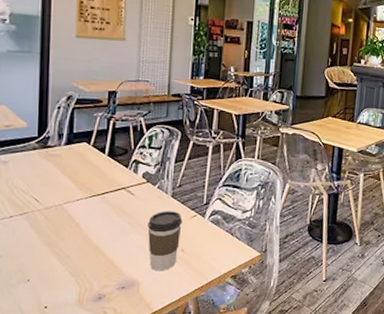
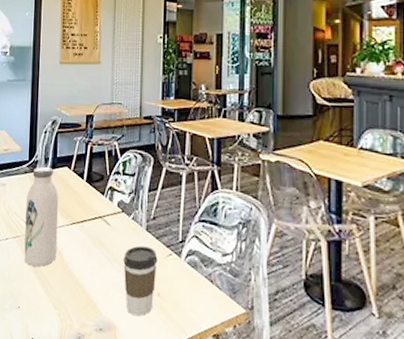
water bottle: none [34,142,76,240] -> present [24,166,59,267]

